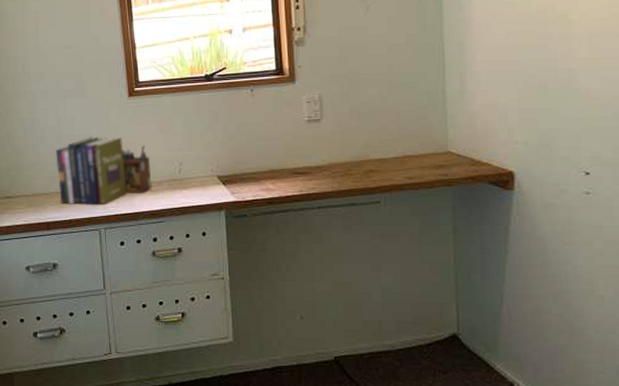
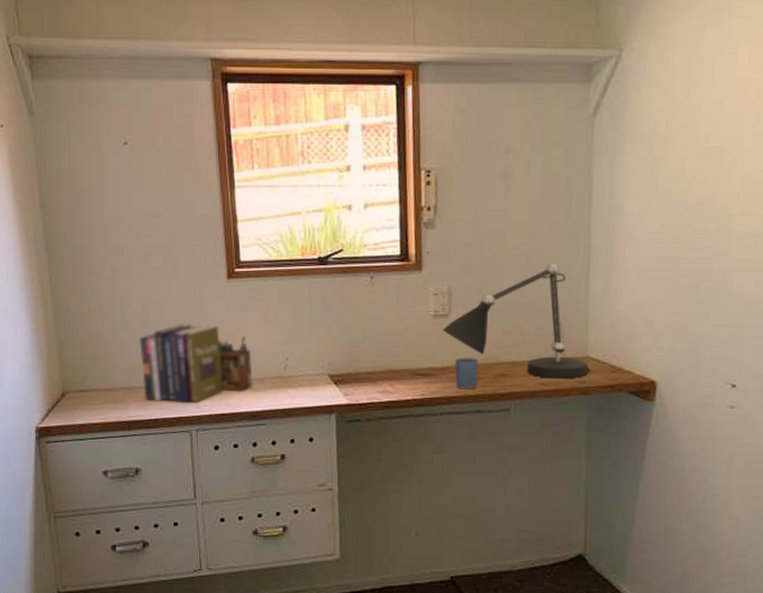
desk lamp: none [316,71,452,173] -> present [443,264,591,379]
mug: none [329,157,350,185] -> present [455,357,479,390]

